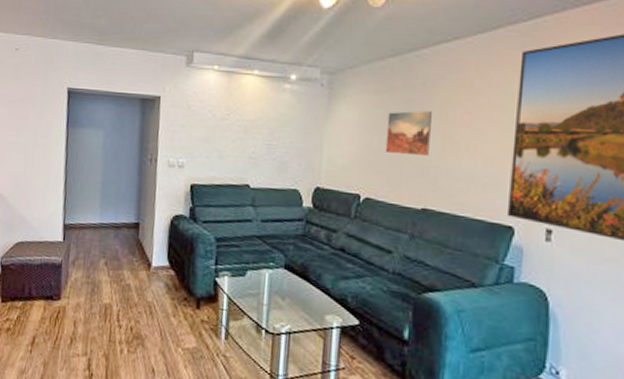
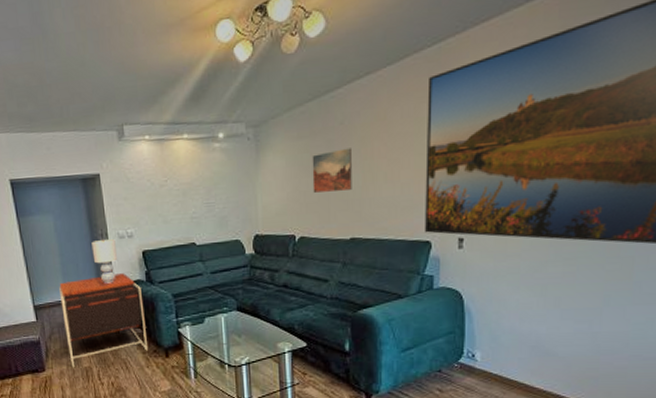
side table: none [90,203,182,302] -> present [59,273,149,368]
lamp: none [137,164,164,214] -> present [91,239,117,284]

